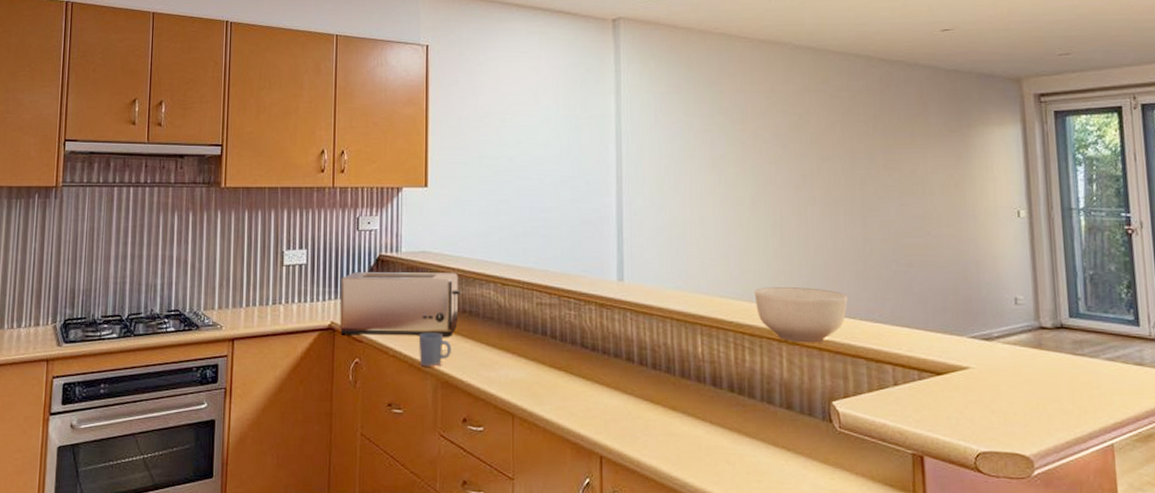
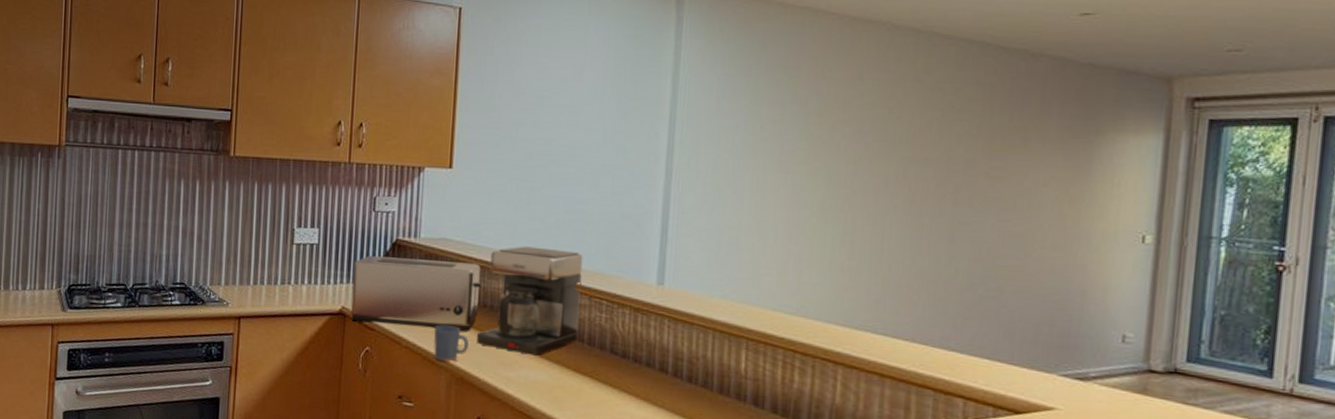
coffee maker: none [459,254,551,355] -> present [477,246,583,356]
bowl: present [754,287,849,343] -> none [812,302,922,368]

